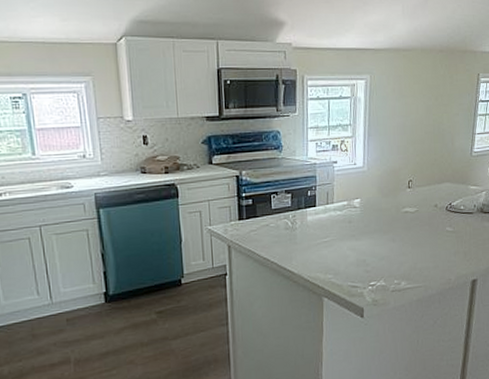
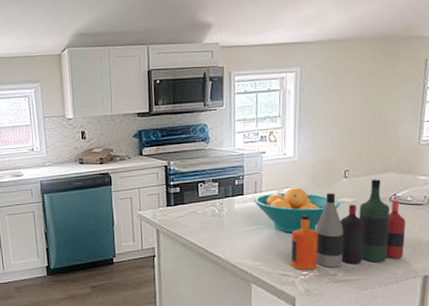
fruit bowl: none [325,197,405,244] -> present [253,187,341,233]
bottle collection: none [359,189,459,281] -> present [290,179,406,270]

